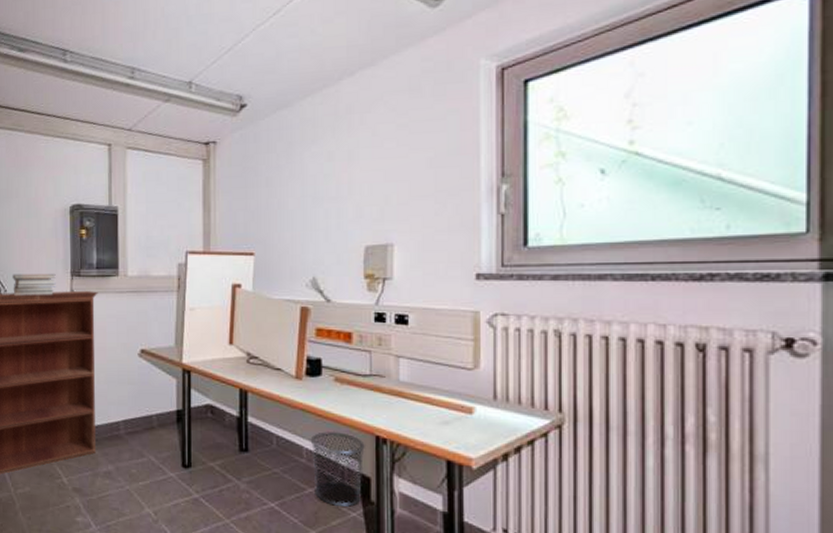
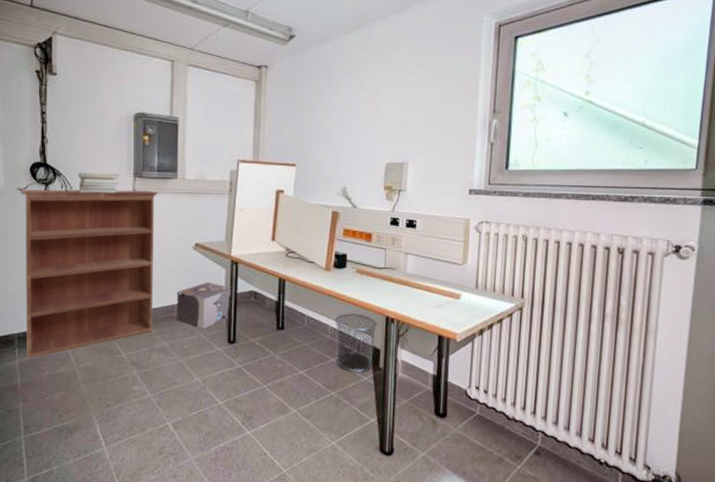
cardboard box: none [121,394,184,451] -> present [176,281,232,330]

